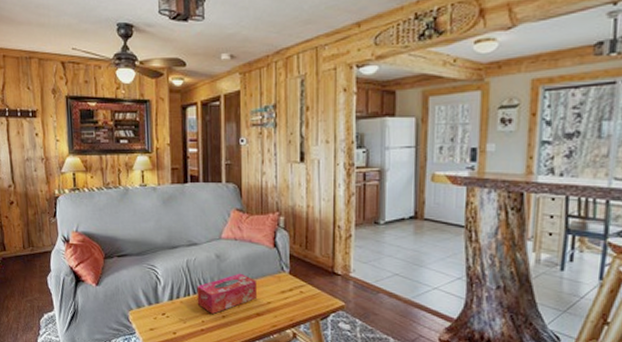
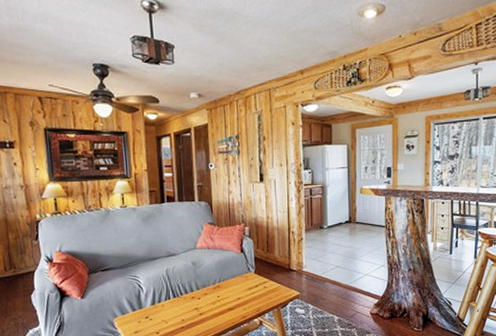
tissue box: present [196,273,258,314] -> none [176,276,229,313]

